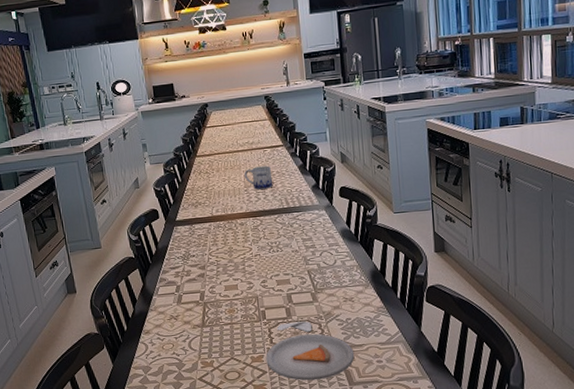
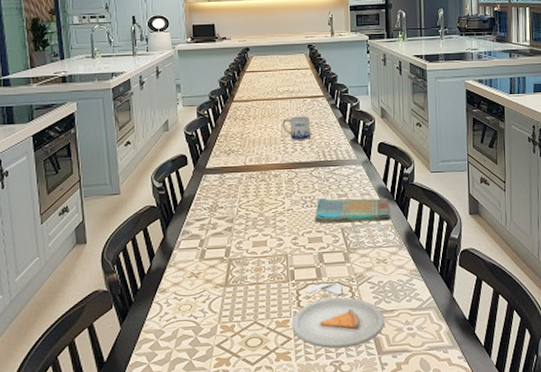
dish towel: none [281,240,355,266] -> present [314,198,390,223]

